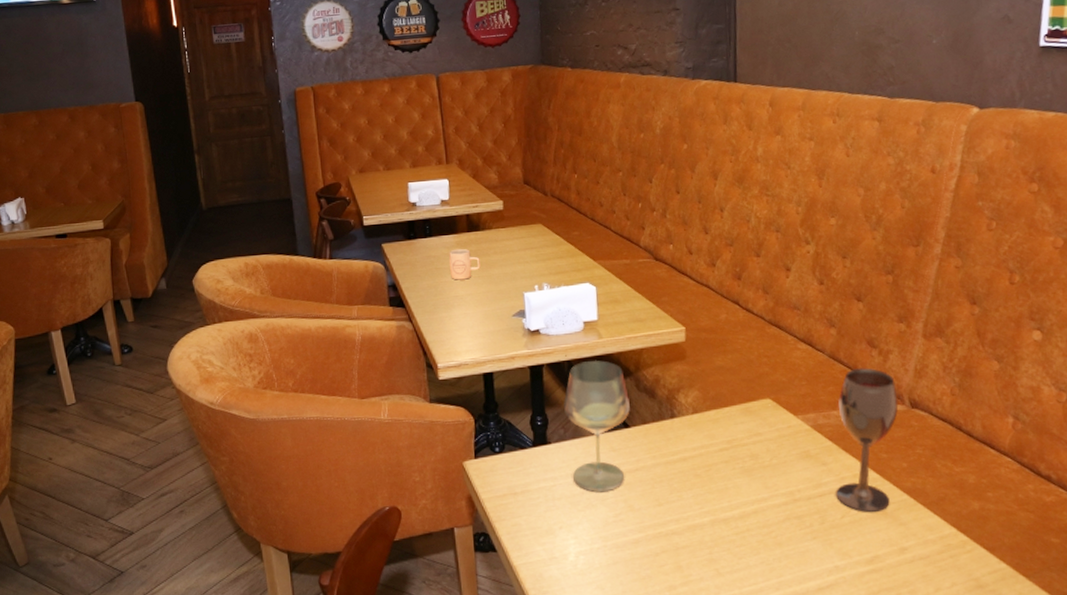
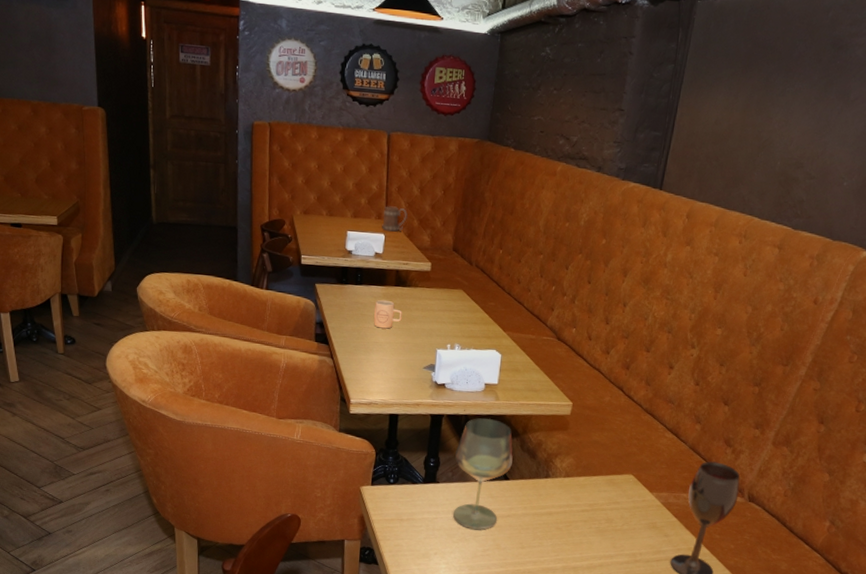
beer mug: none [443,148,470,177] -> present [382,206,408,233]

